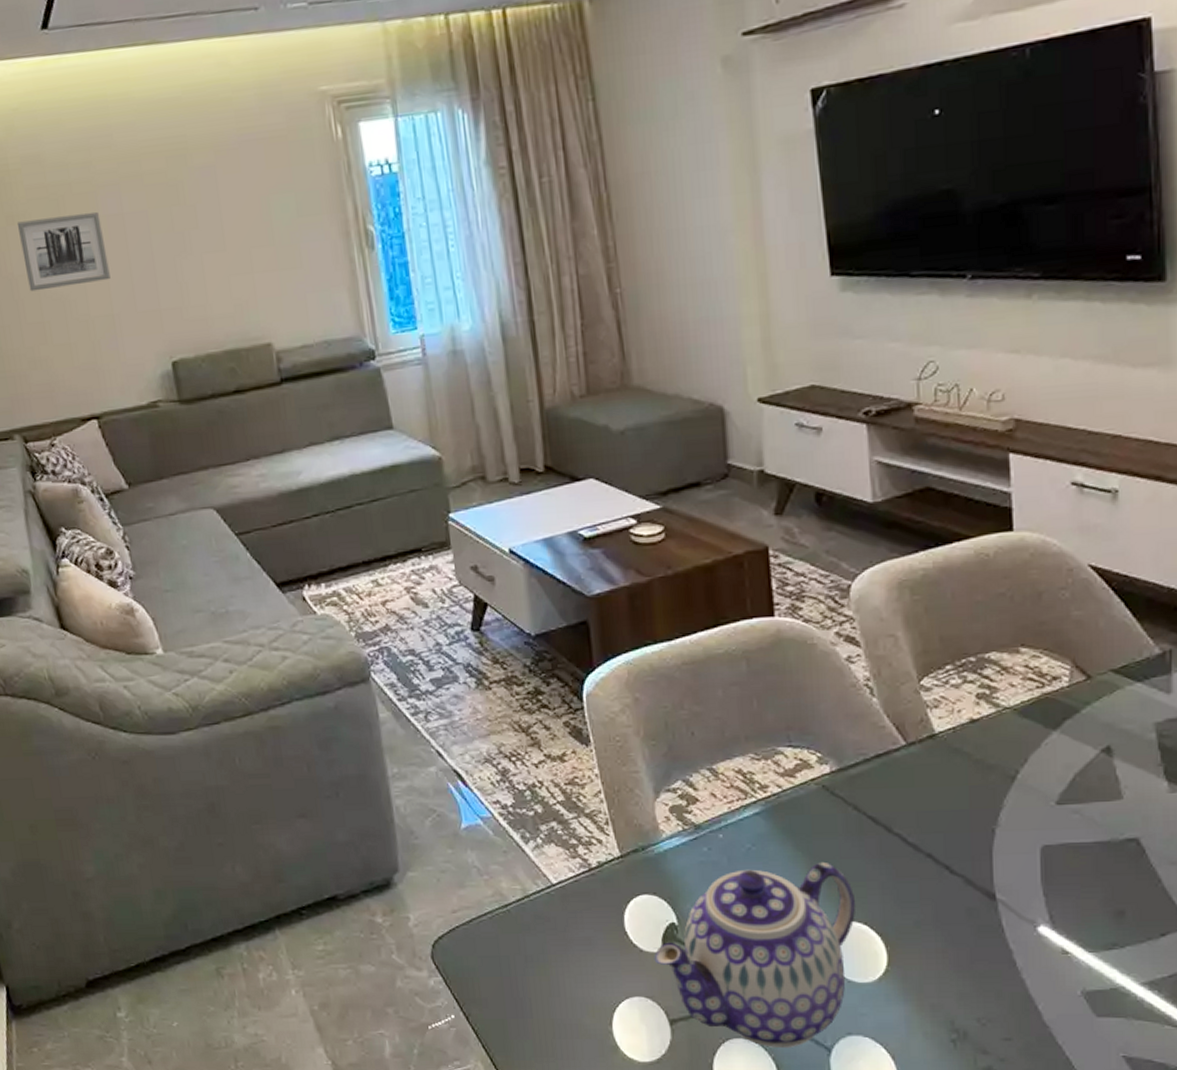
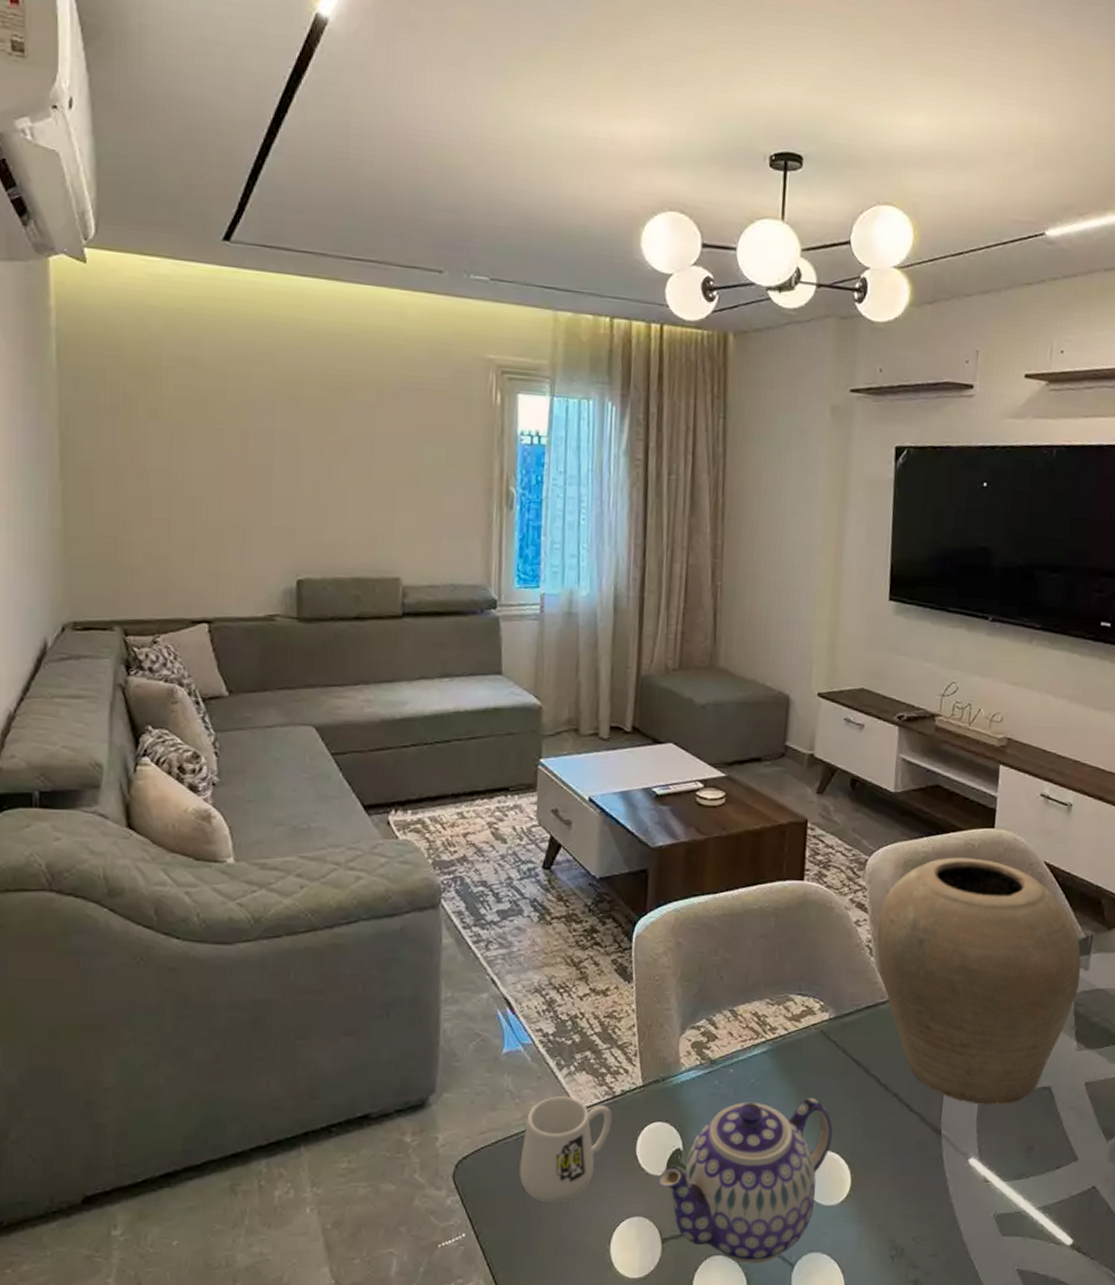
wall art: present [16,211,111,292] -> none [159,418,250,491]
mug: none [498,871,593,983] -> present [519,1096,612,1203]
vase: none [875,569,1161,863] -> present [877,857,1081,1105]

